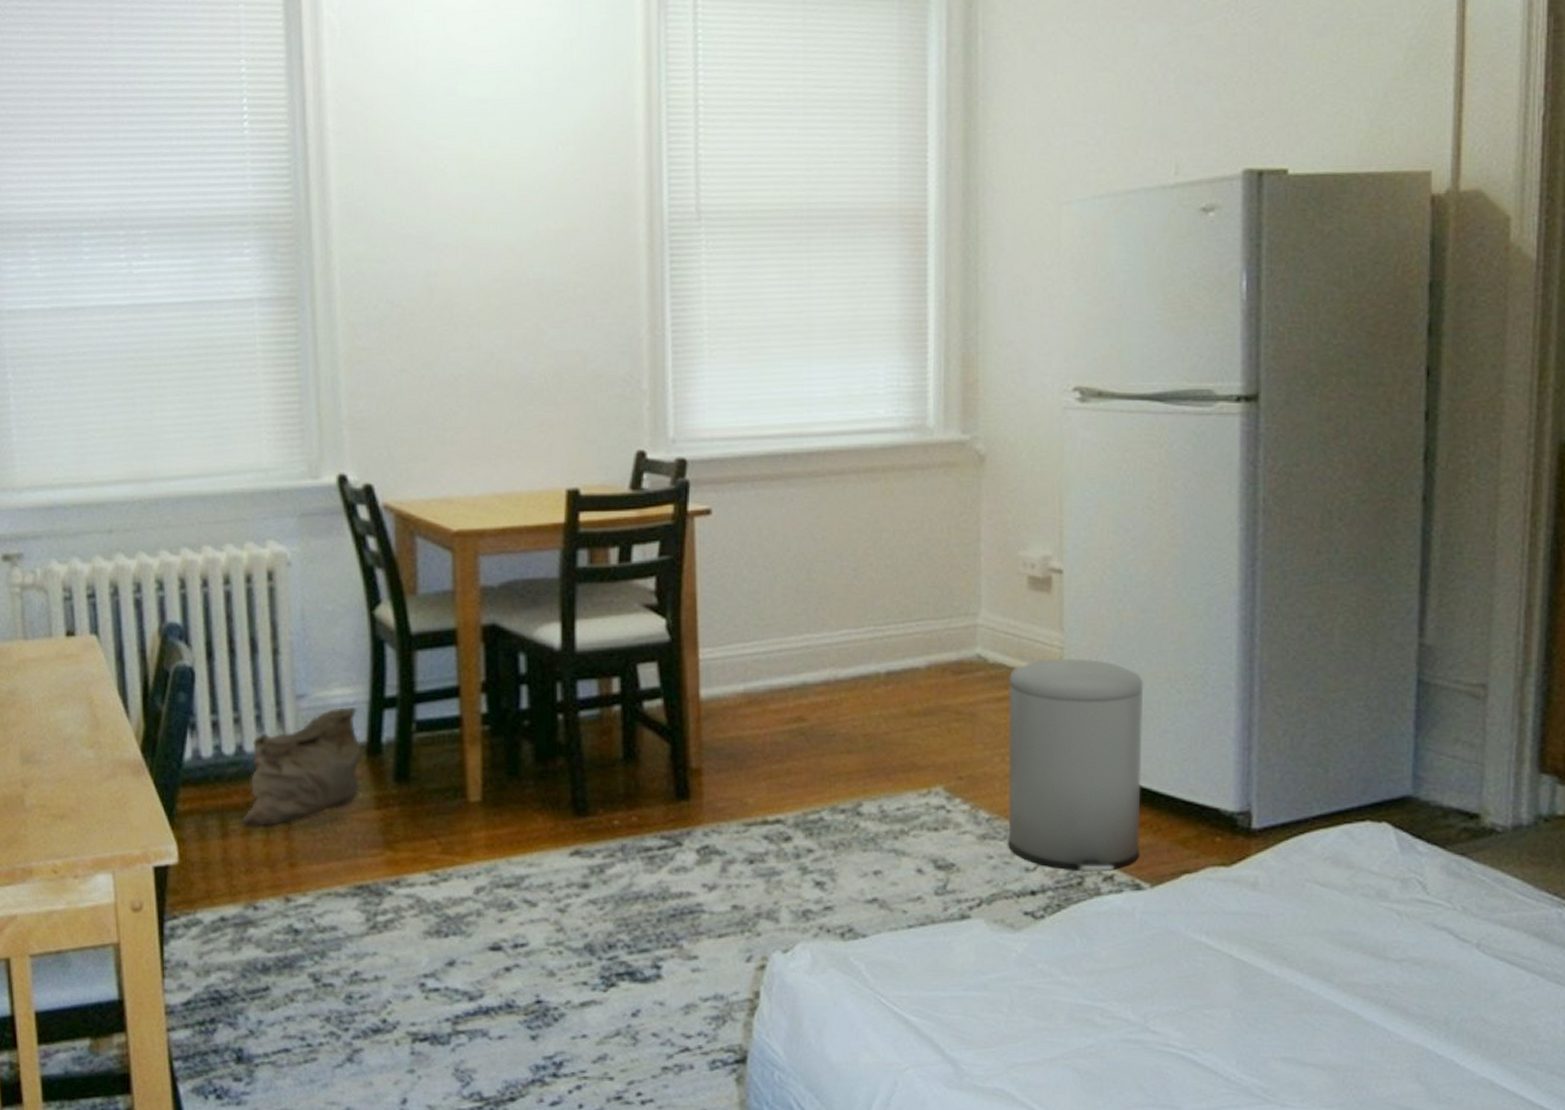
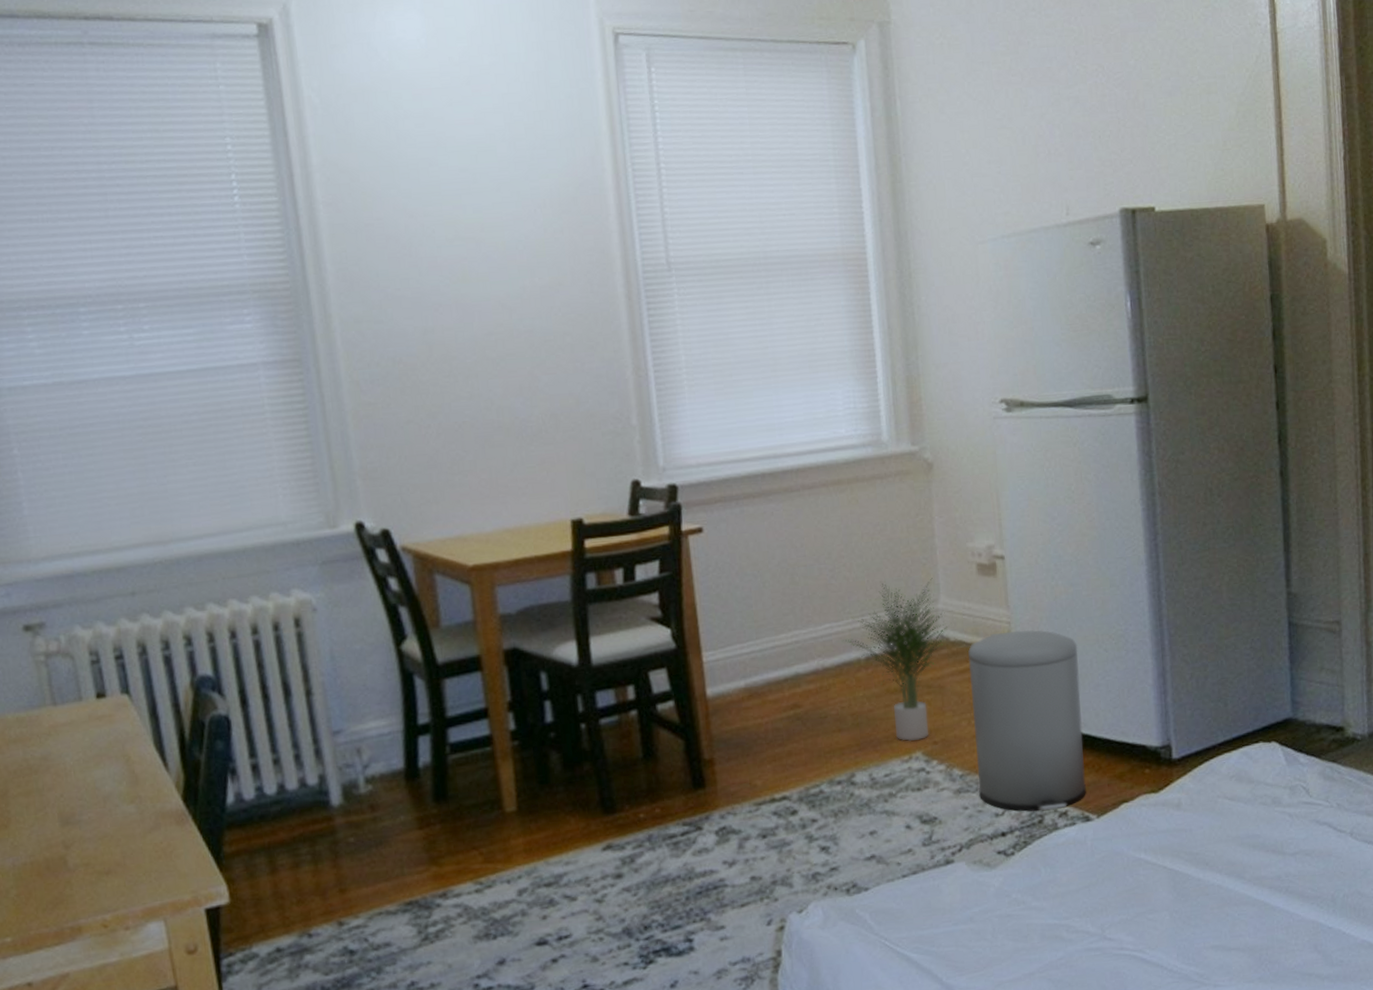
bag: present [239,706,361,826] -> none [286,737,402,859]
potted plant: none [860,587,986,774] -> present [842,578,948,742]

